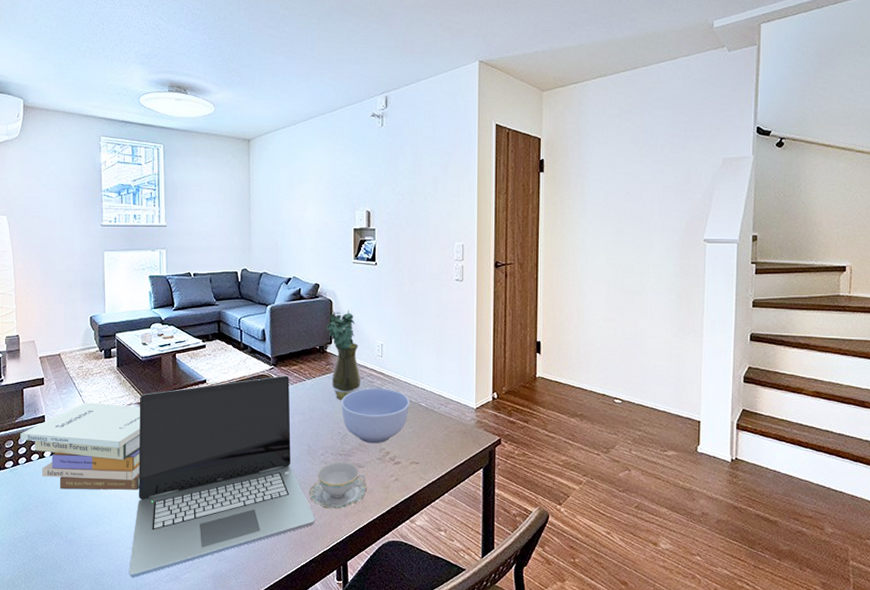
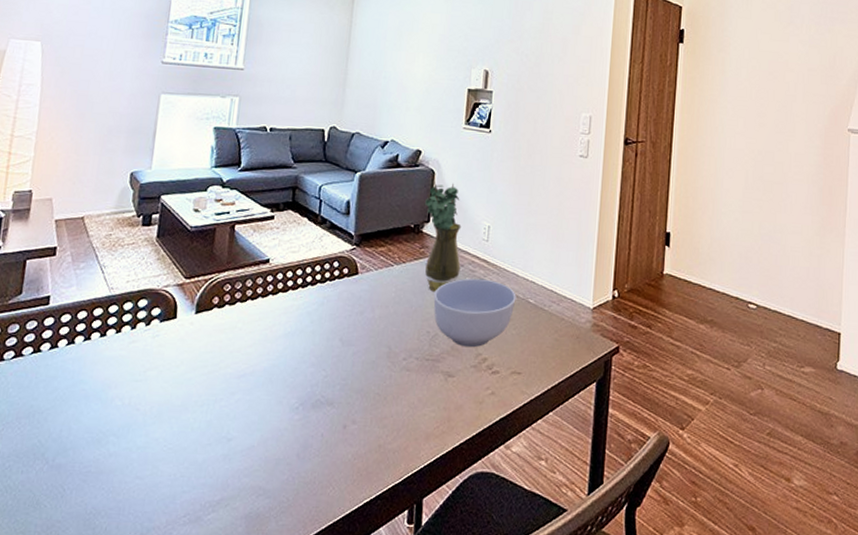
books: present [20,402,141,490] -> none [11,281,180,399]
laptop: present [129,375,316,578] -> none [133,258,389,519]
teacup: present [308,462,366,510] -> none [382,368,456,431]

